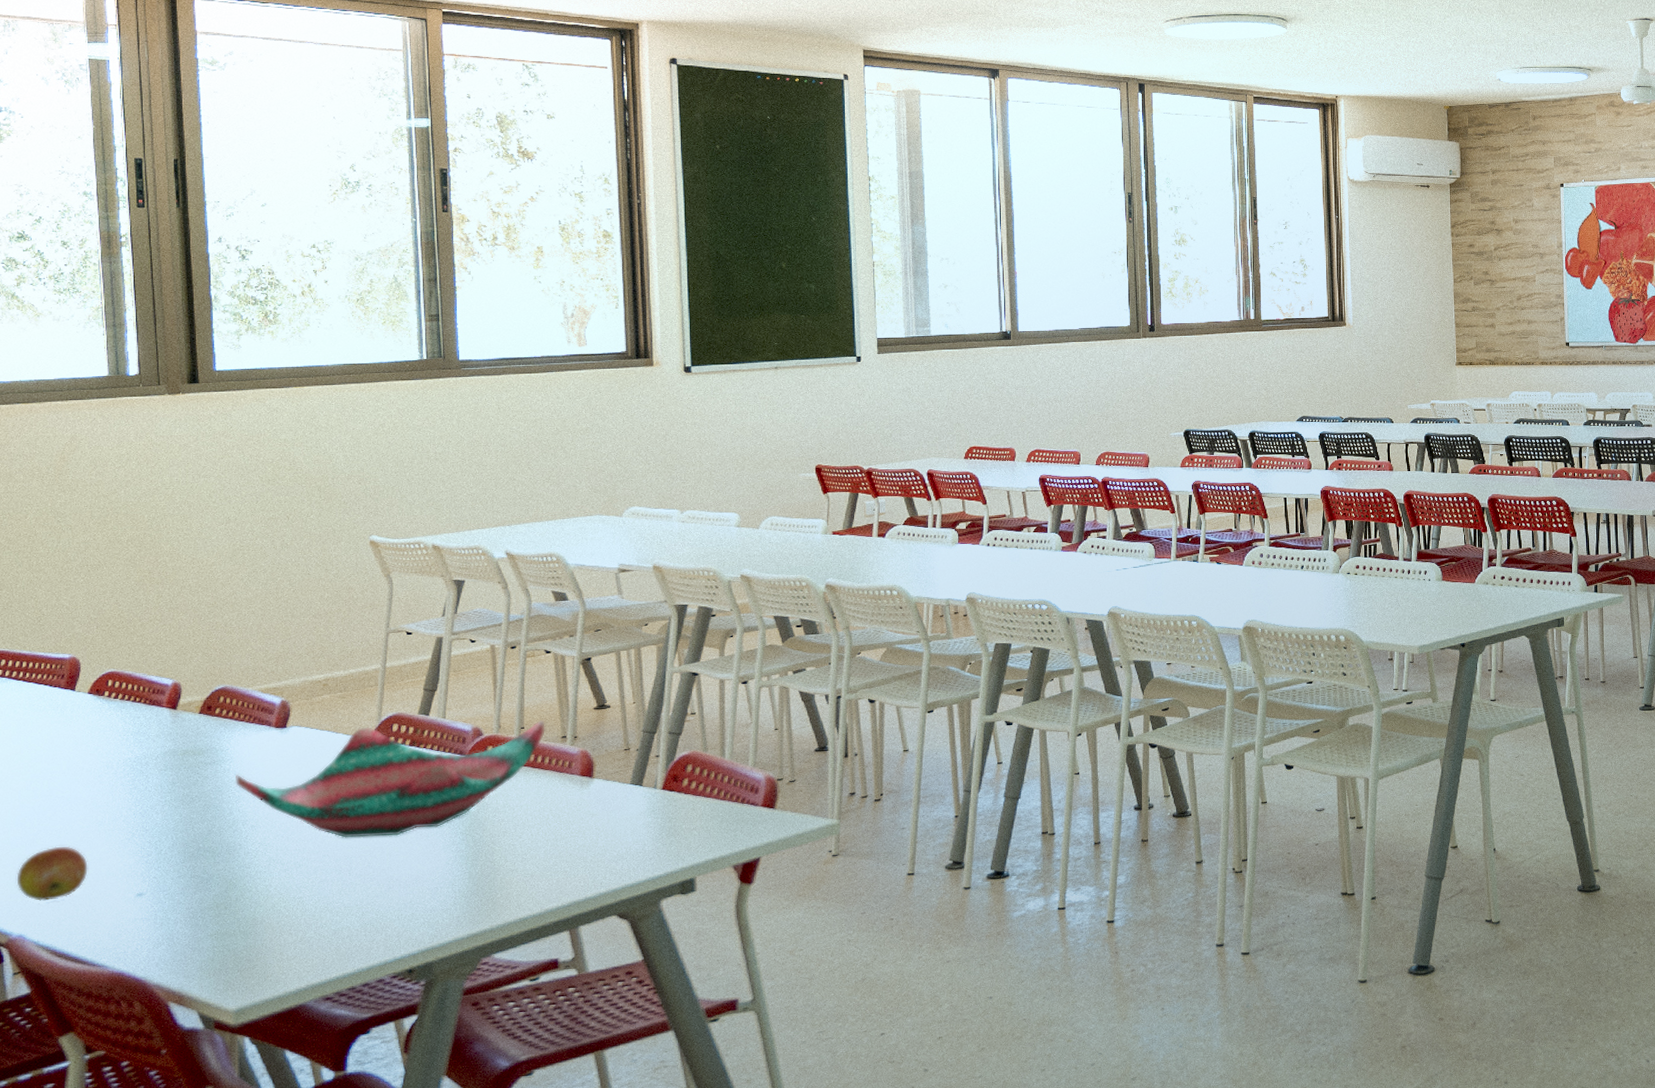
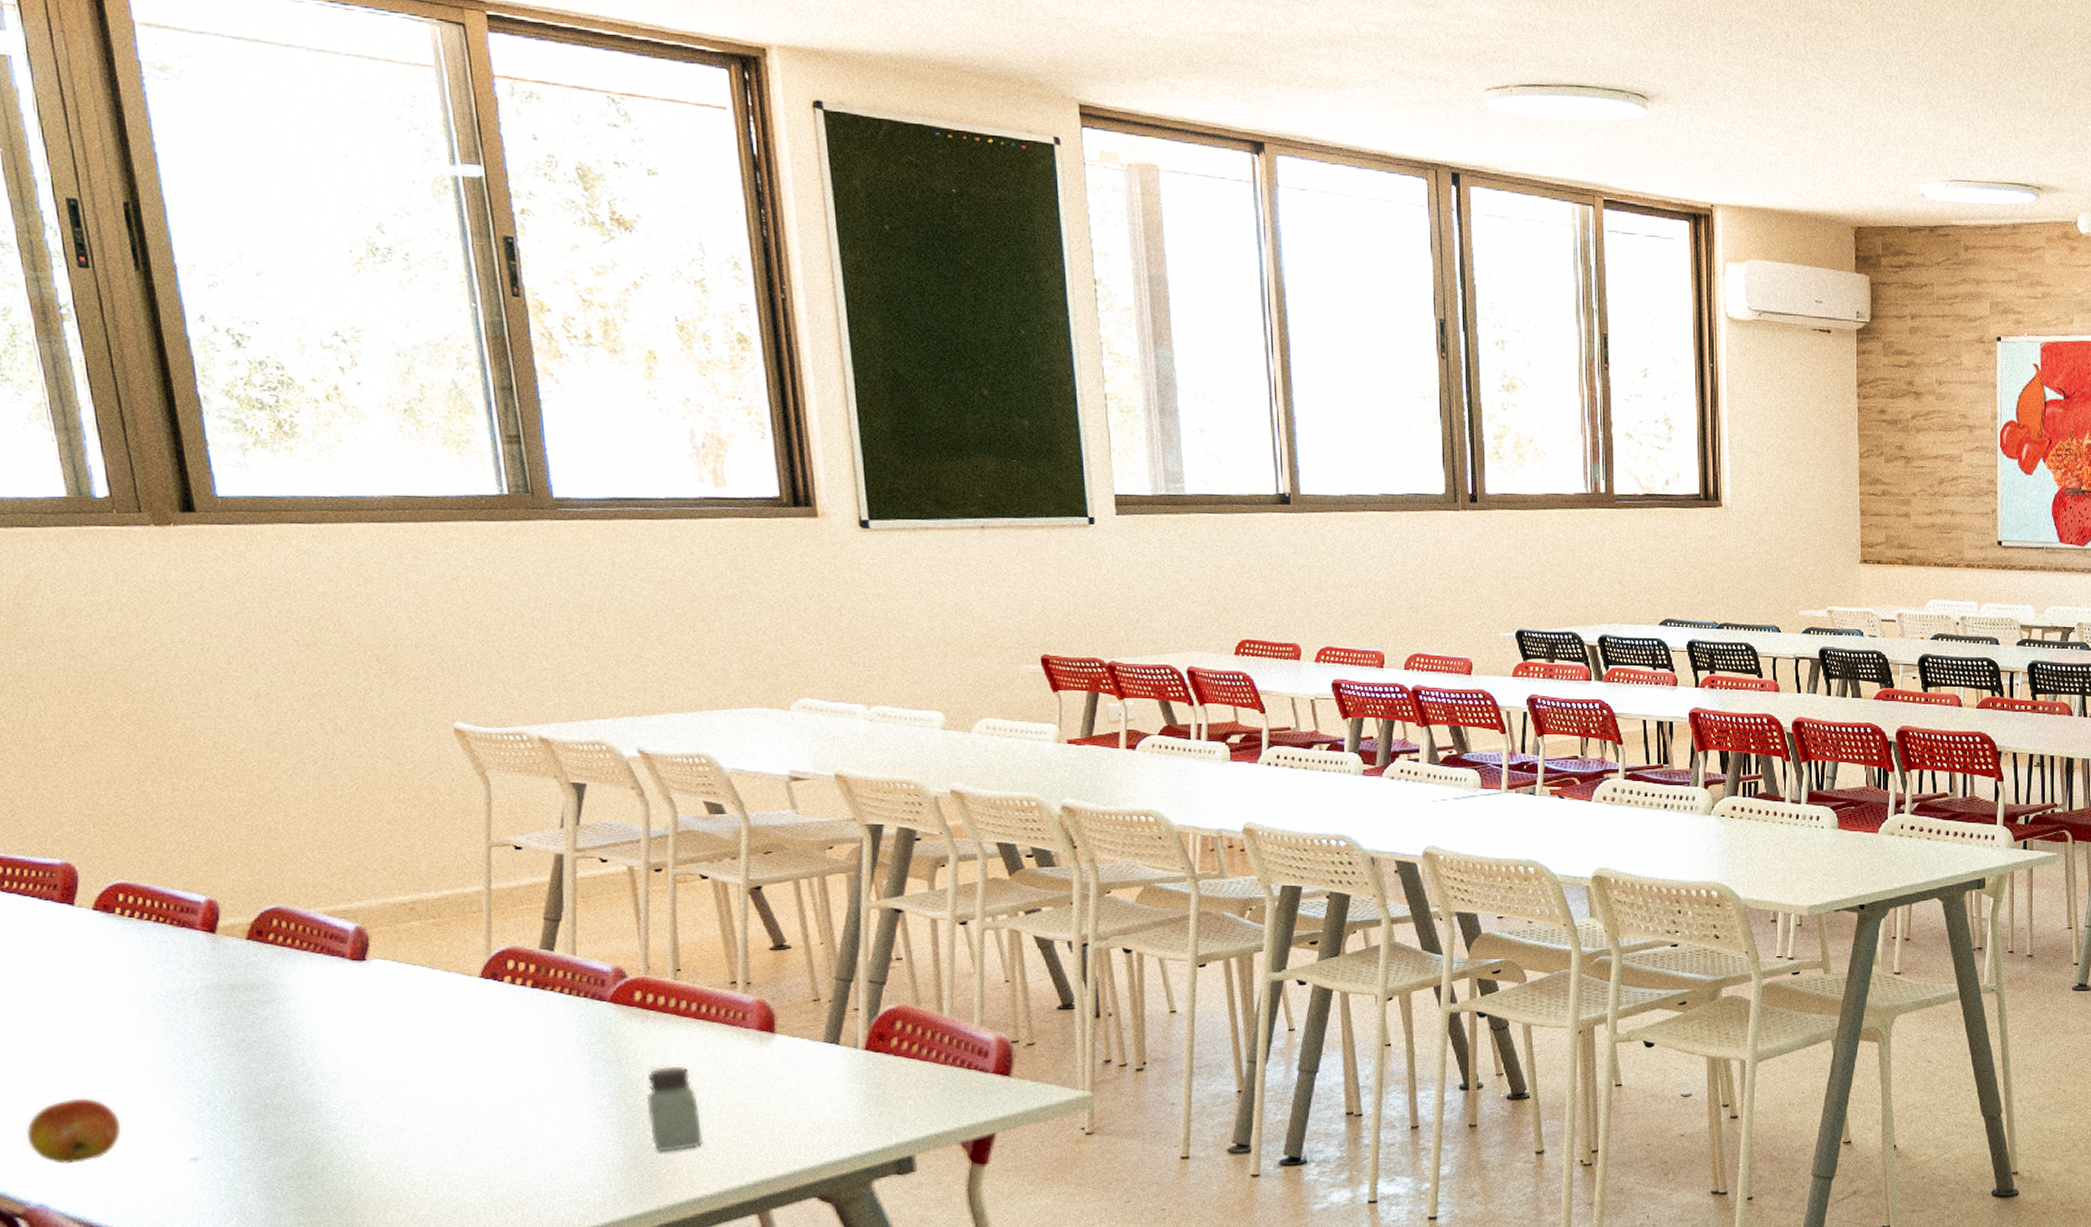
decorative bowl: present [236,719,545,838] -> none [305,960,709,1098]
saltshaker: none [489,807,531,880] -> present [646,1066,703,1152]

